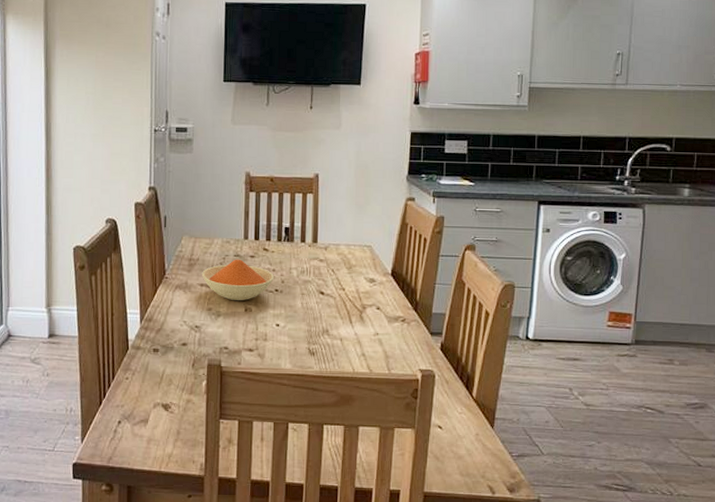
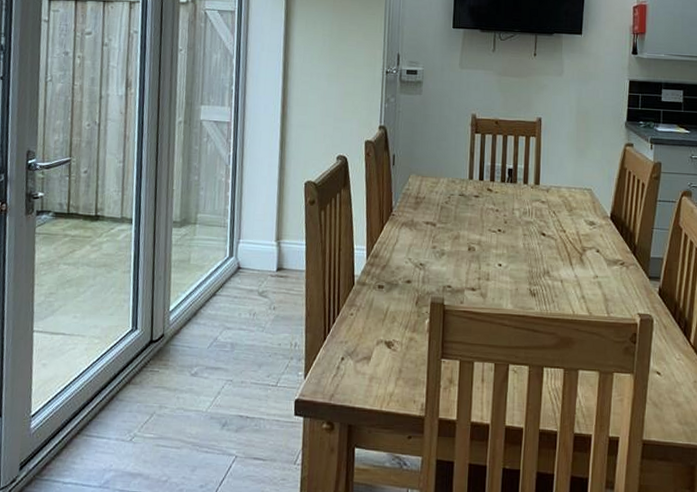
bowl: present [202,259,274,301] -> none [428,198,497,240]

